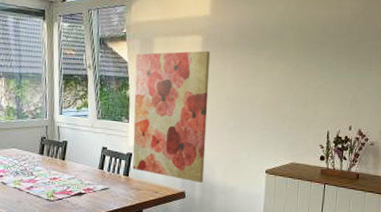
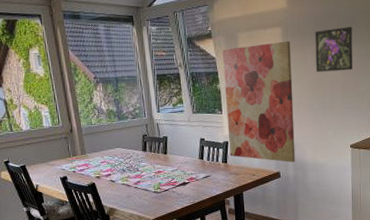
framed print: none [235,41,279,89] -> present [315,26,353,72]

